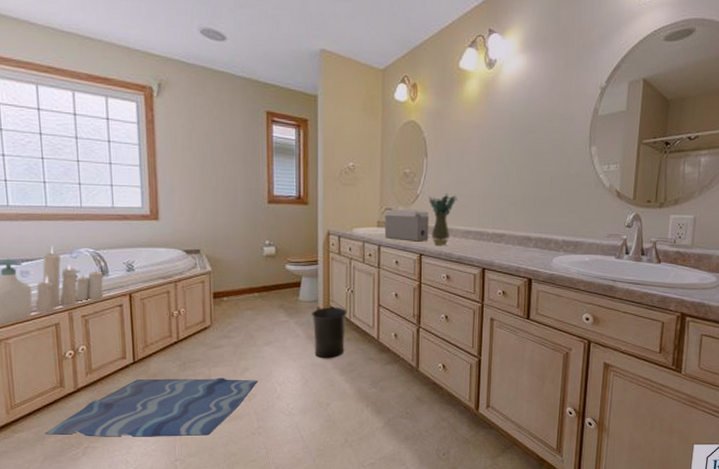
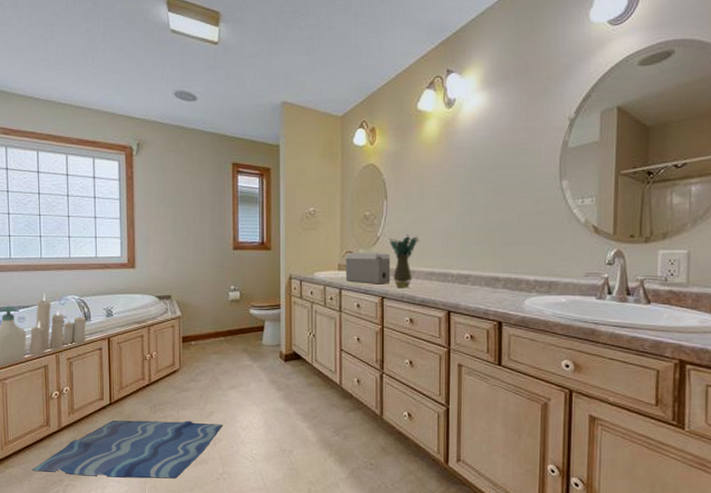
waste bin: present [312,307,347,359] -> none [274,351,309,404]

